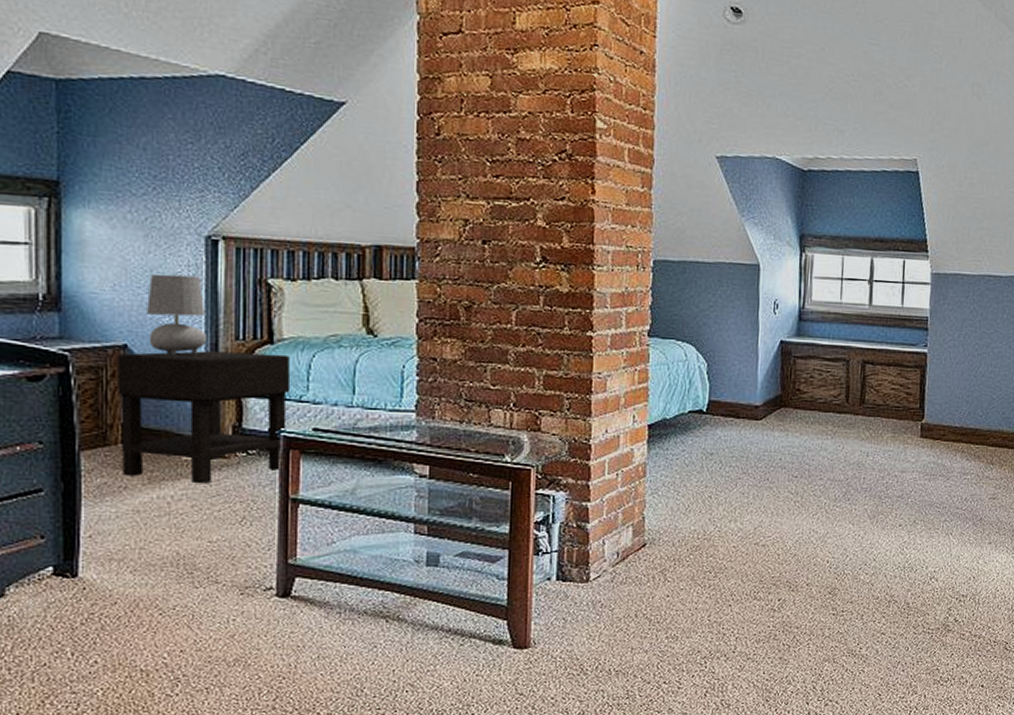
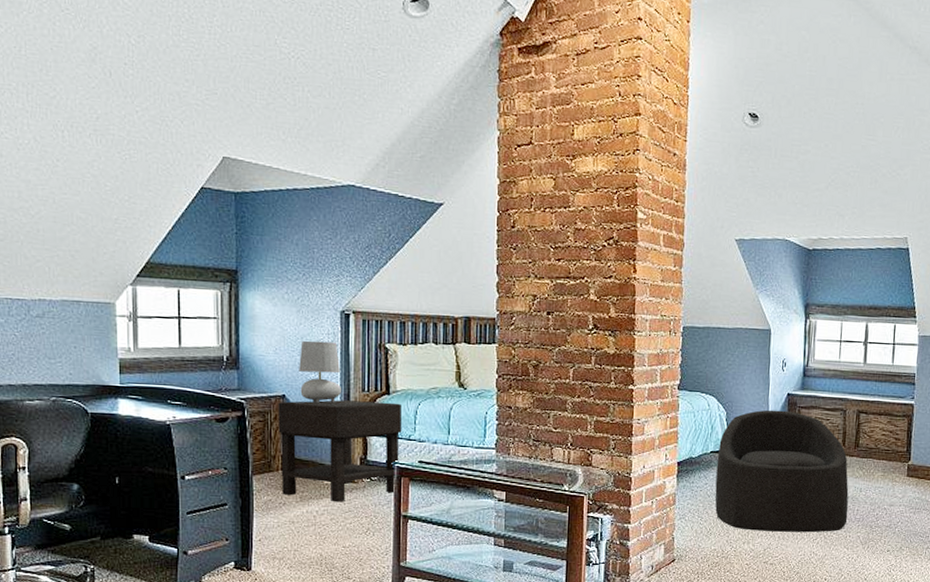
armchair: none [694,360,854,507] -> present [715,409,849,533]

